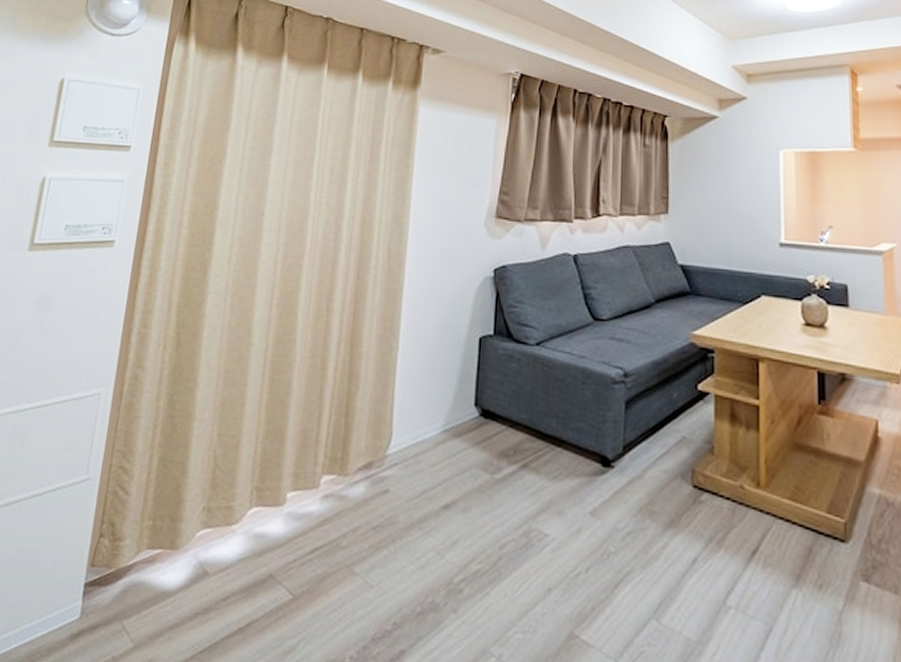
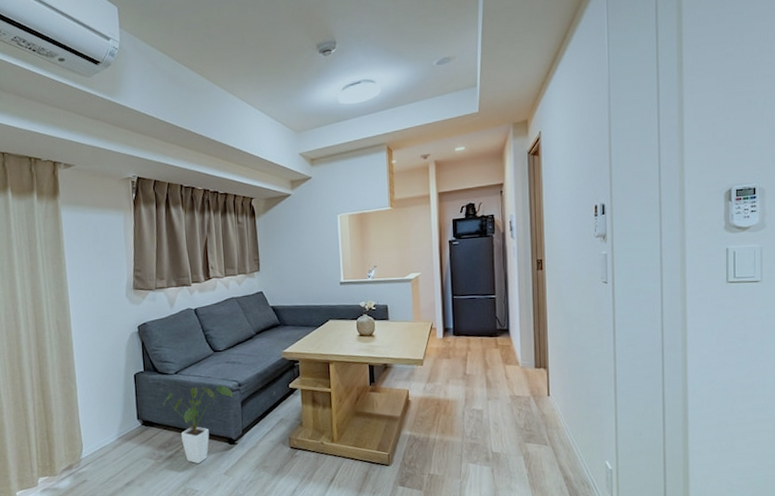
house plant: none [513,368,615,491] -> present [162,384,233,464]

